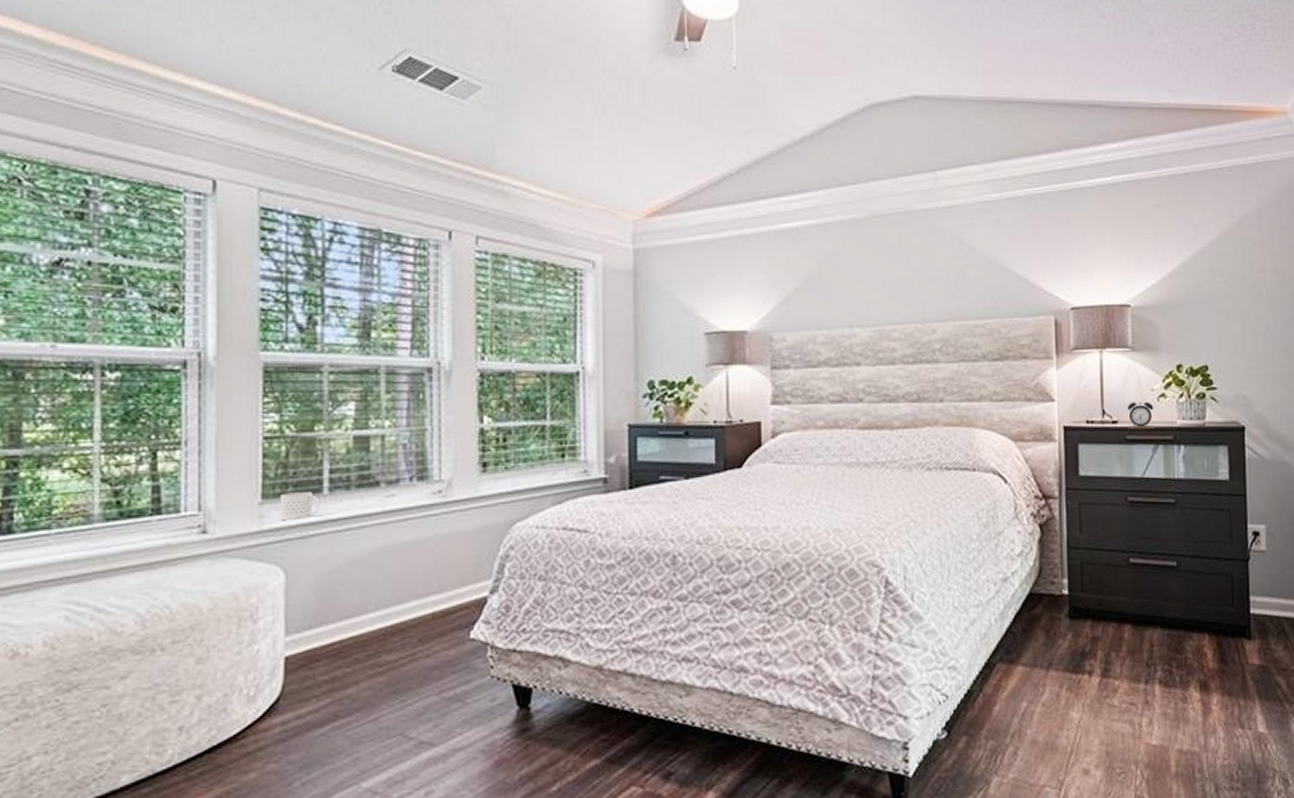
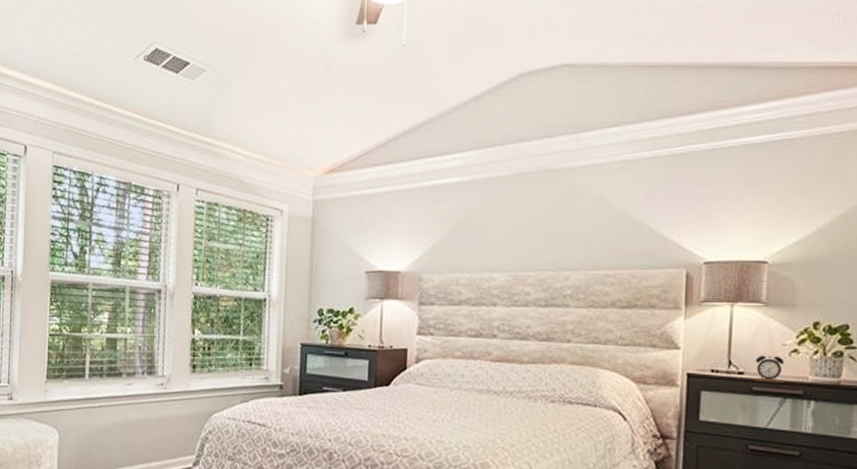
mug: present [281,492,320,521] -> none [58,376,83,397]

